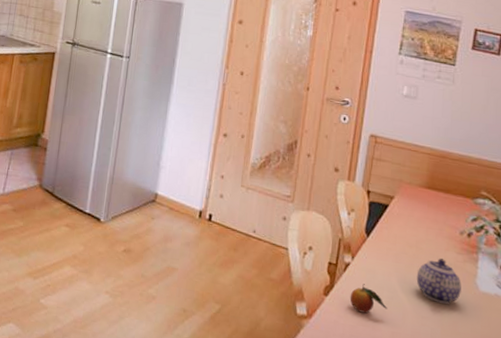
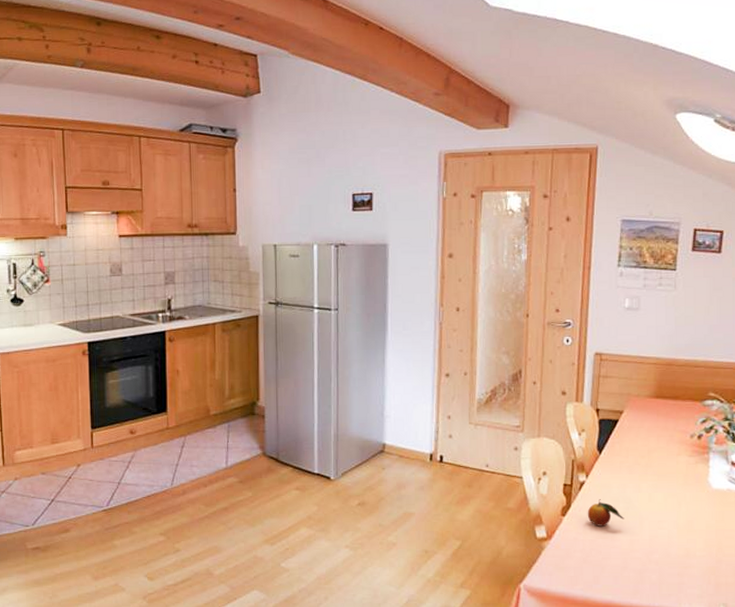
teapot: present [416,258,462,304] -> none [650,464,695,505]

